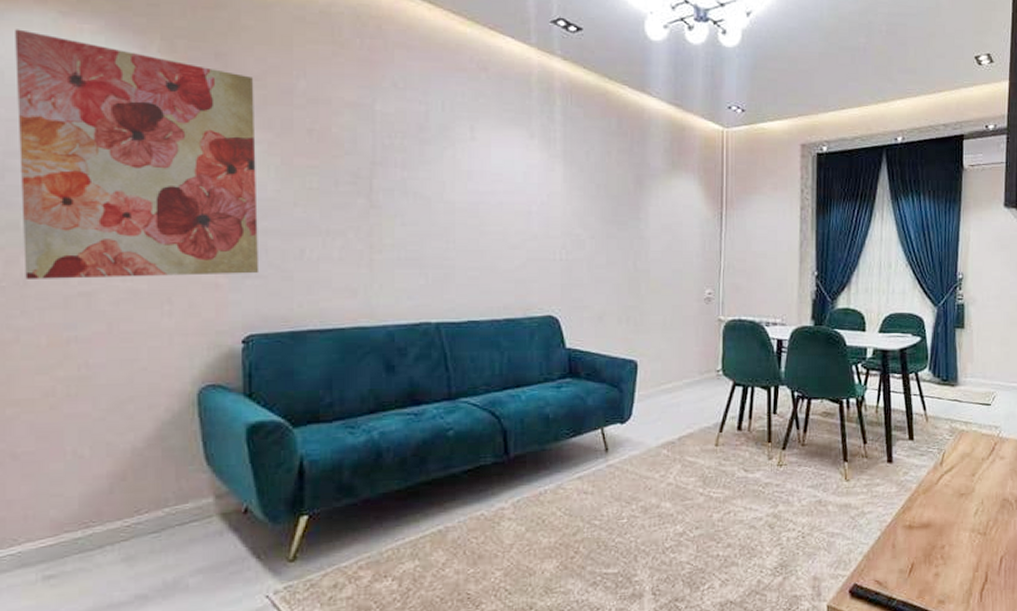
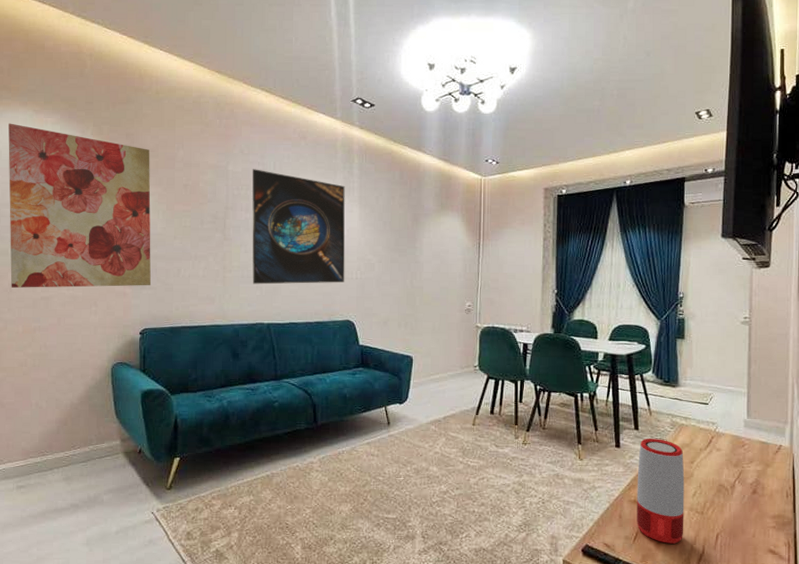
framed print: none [411,109,545,270] -> present [252,169,345,285]
speaker: none [912,448,965,574] -> present [637,438,685,544]

